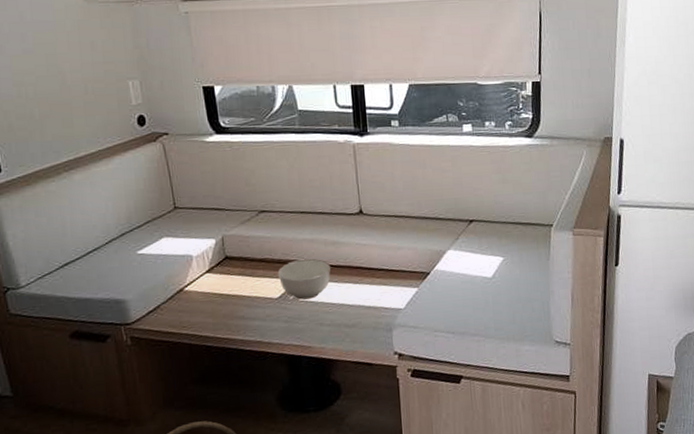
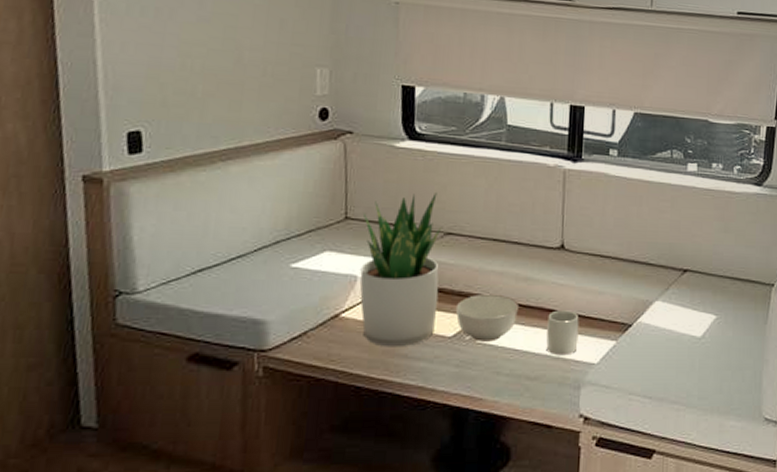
planter: none [189,178,263,312] -> present [360,193,442,347]
mug: none [356,266,386,305] -> present [545,310,579,356]

